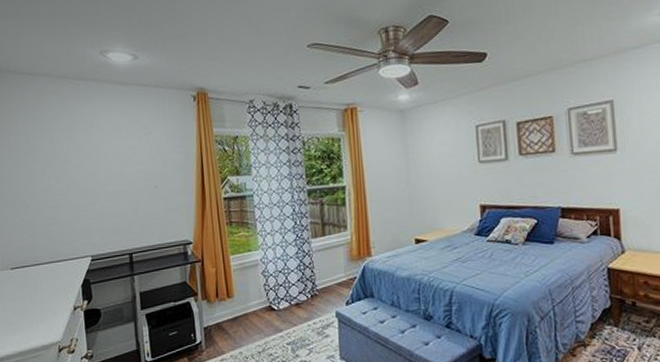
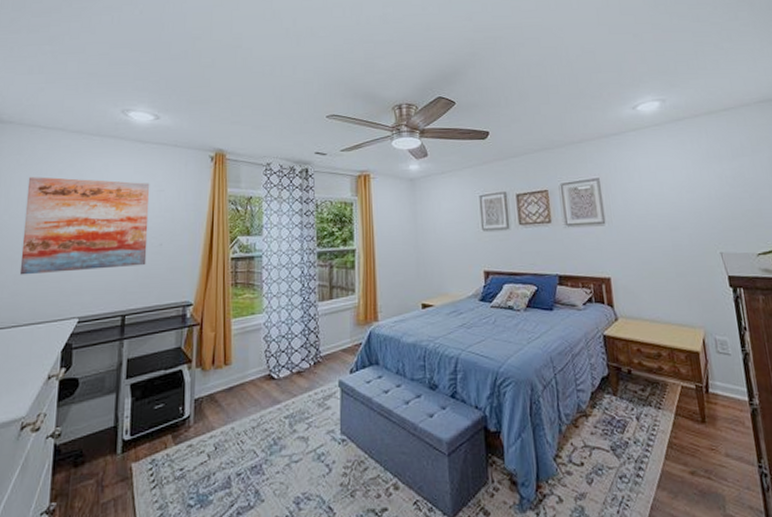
wall art: none [24,124,145,219] -> present [19,177,150,275]

